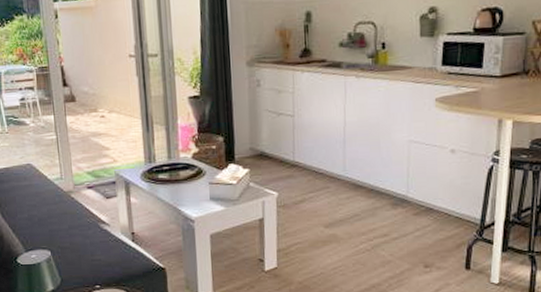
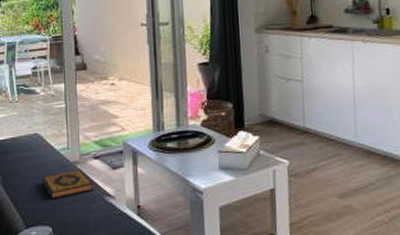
hardback book: none [38,199,88,226] -> present [42,170,92,199]

